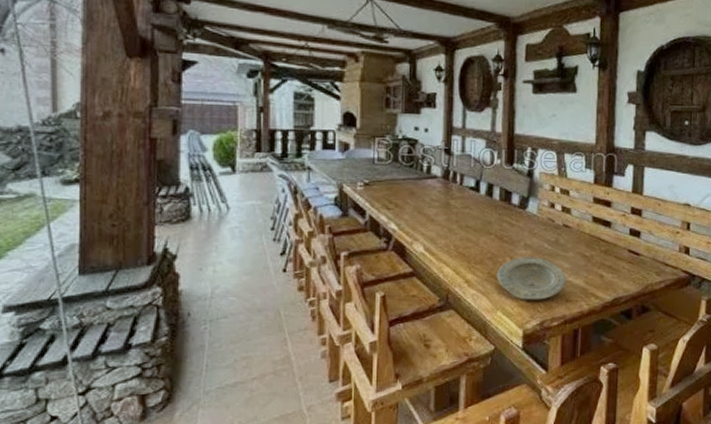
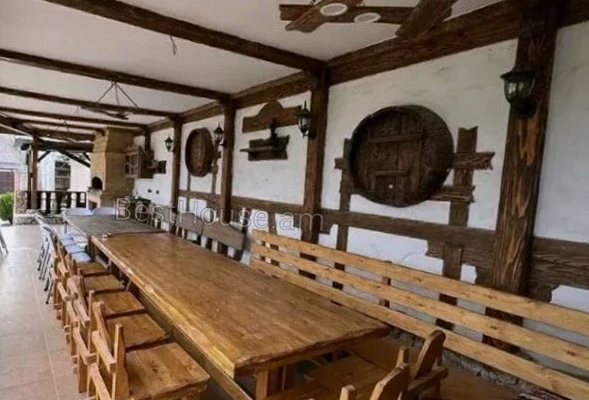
plate: present [496,257,566,300] -> none [213,301,274,340]

